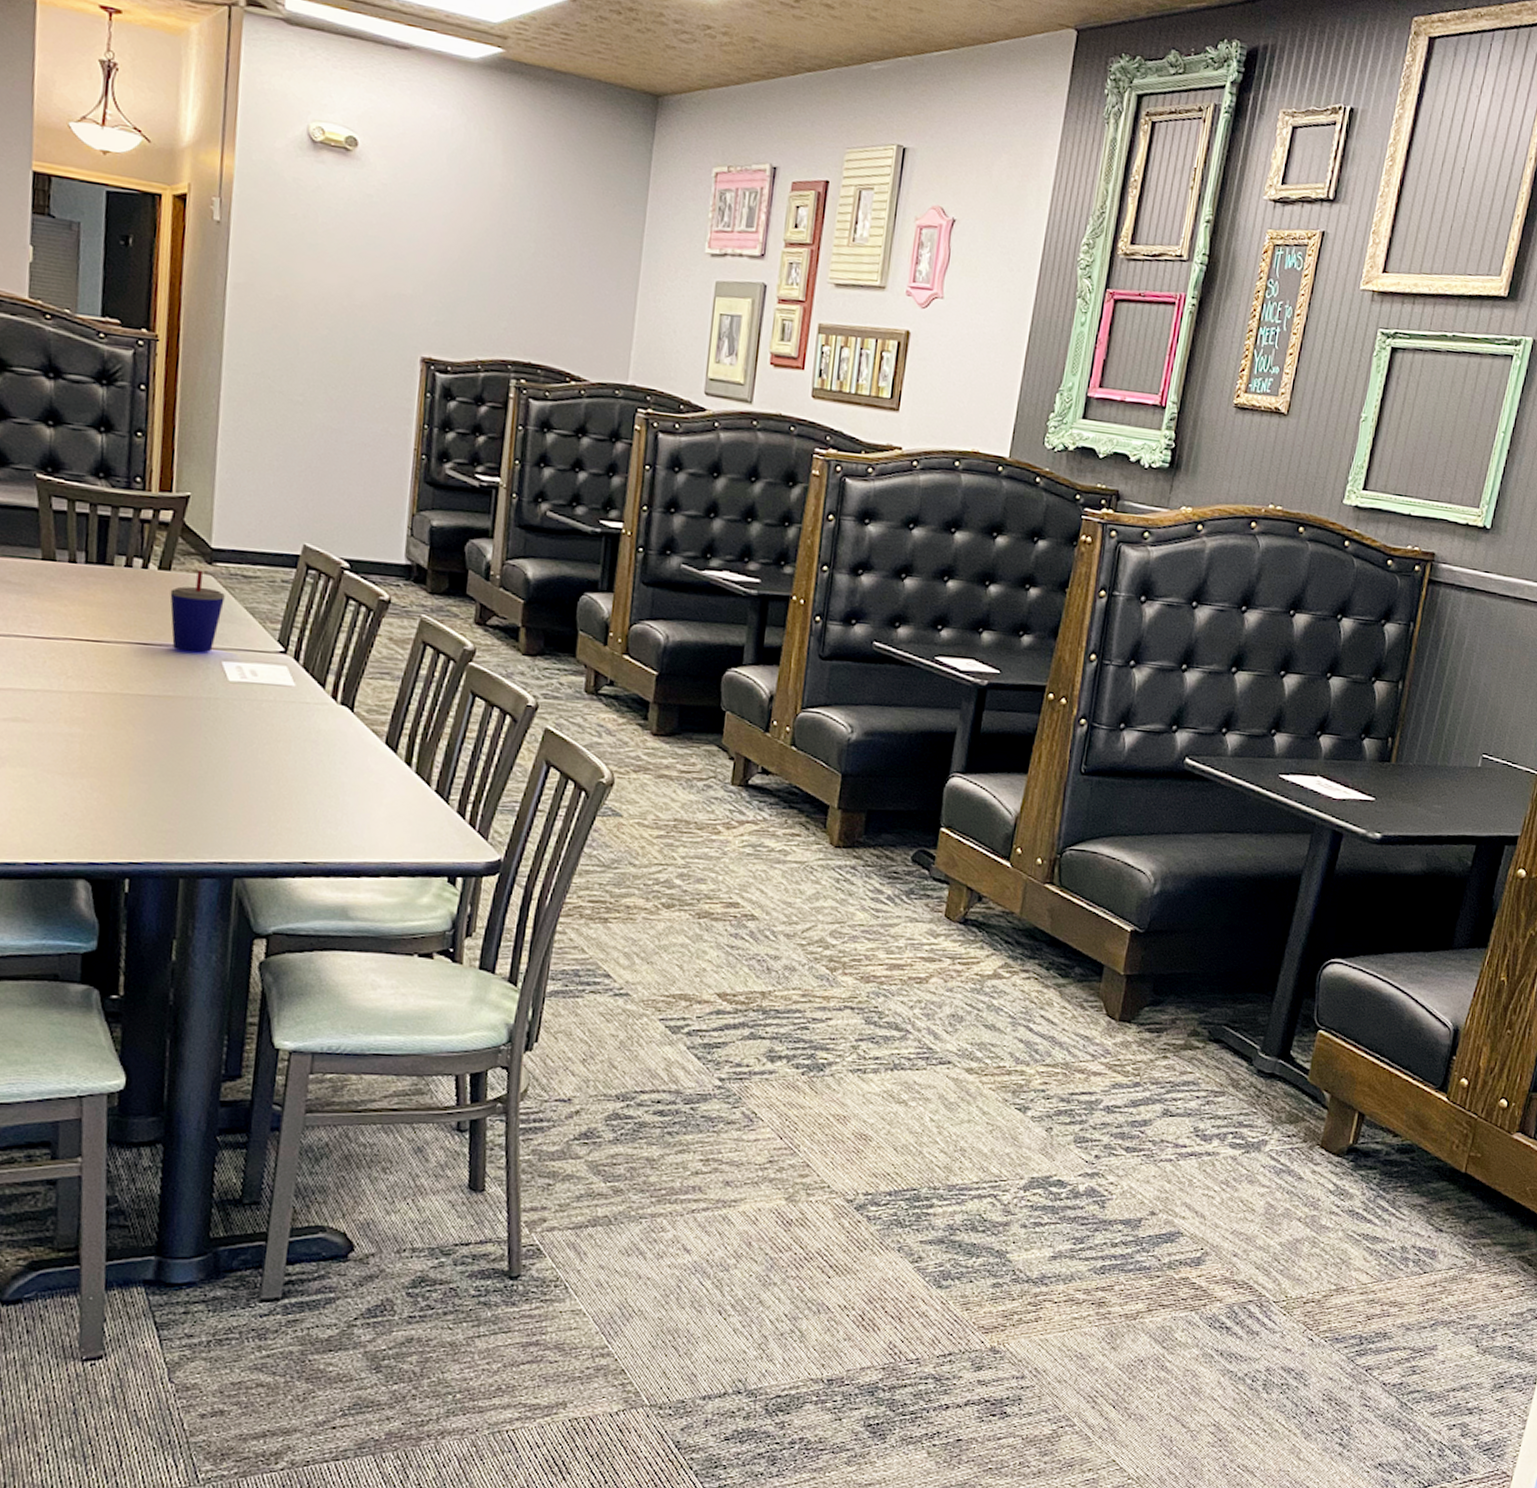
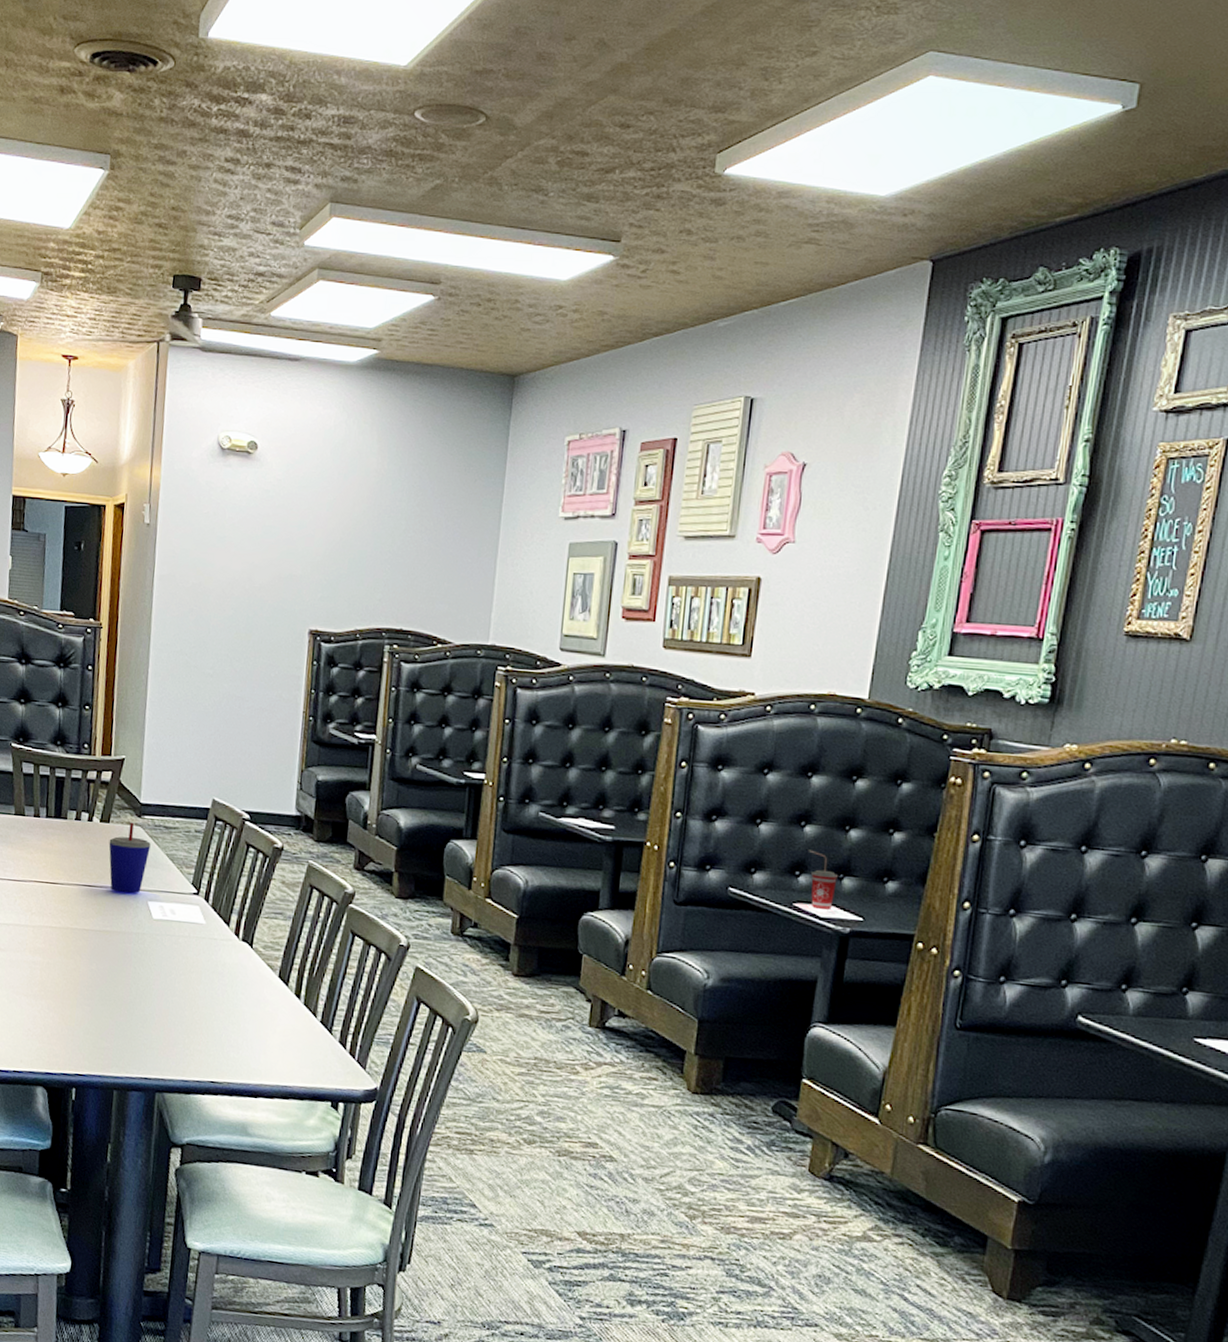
beverage cup: none [950,604,979,664] -> present [808,849,839,911]

